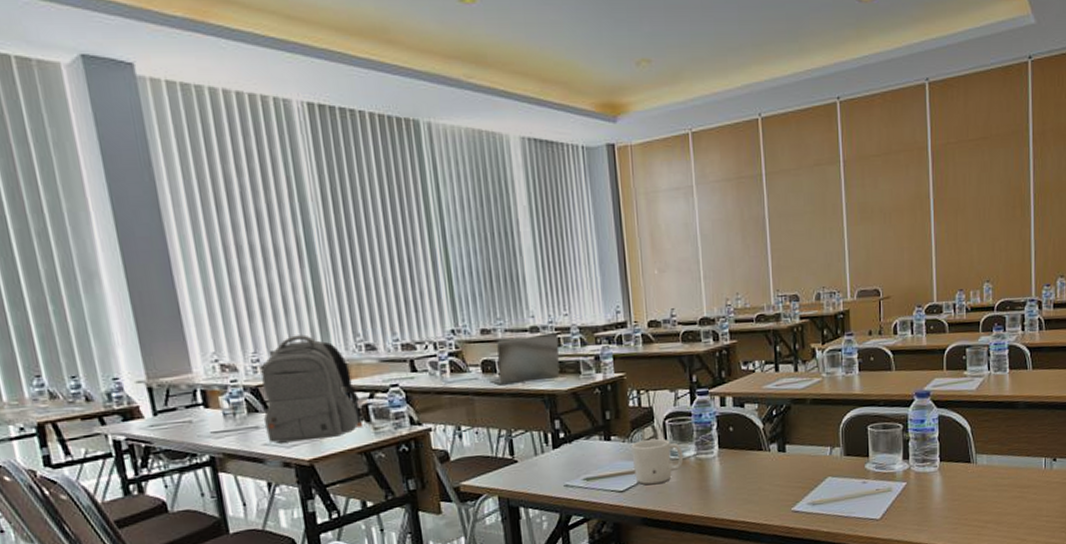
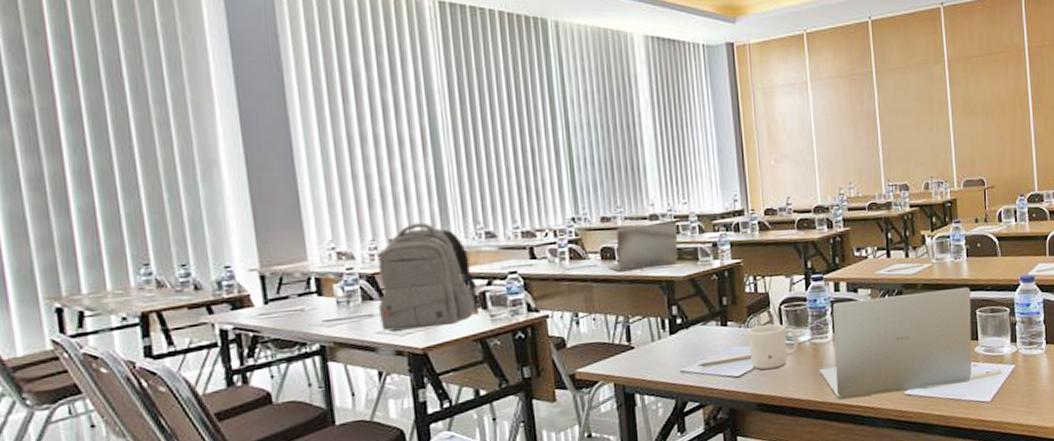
laptop: none [704,403,863,516] -> present [819,288,972,400]

